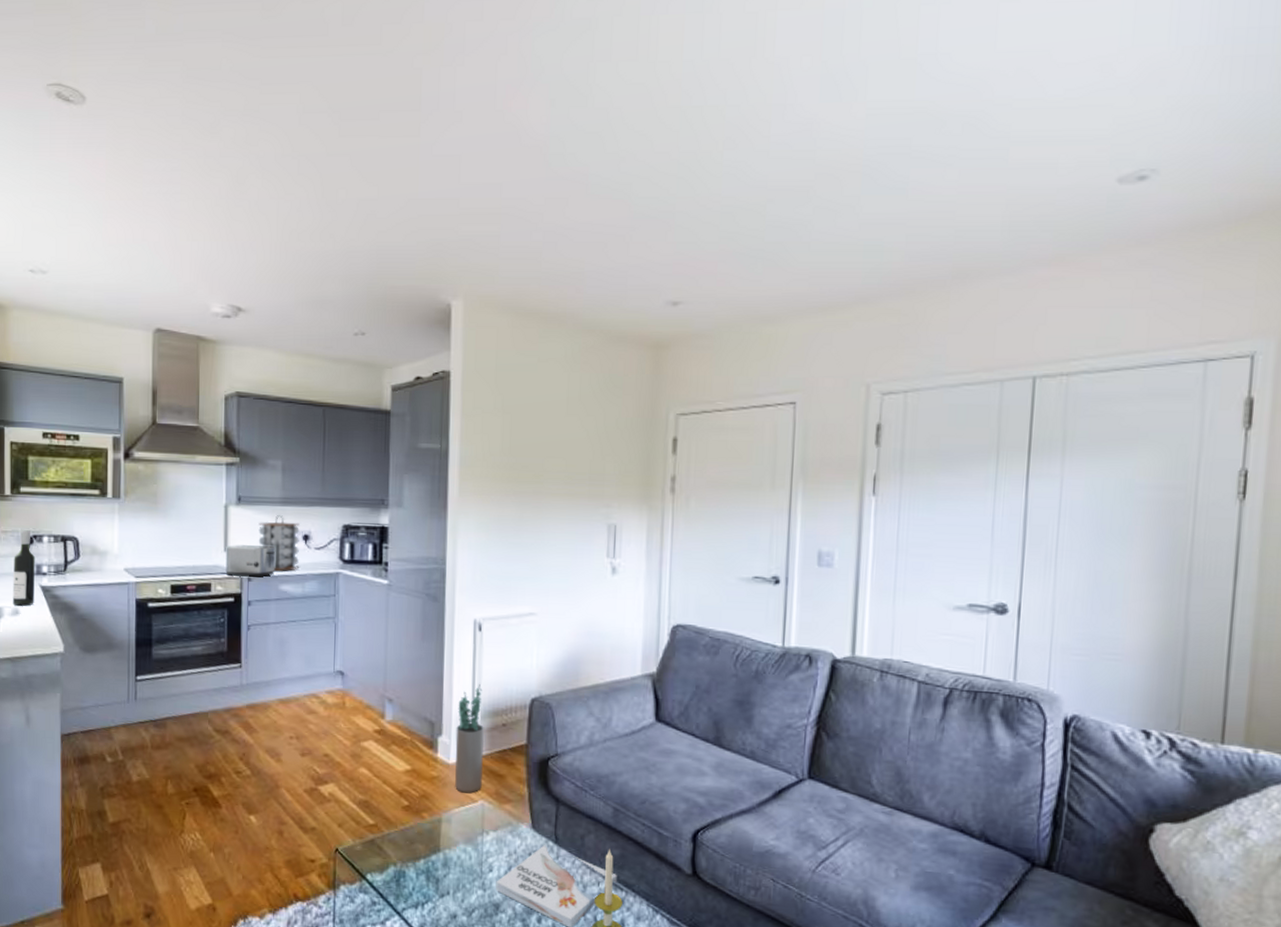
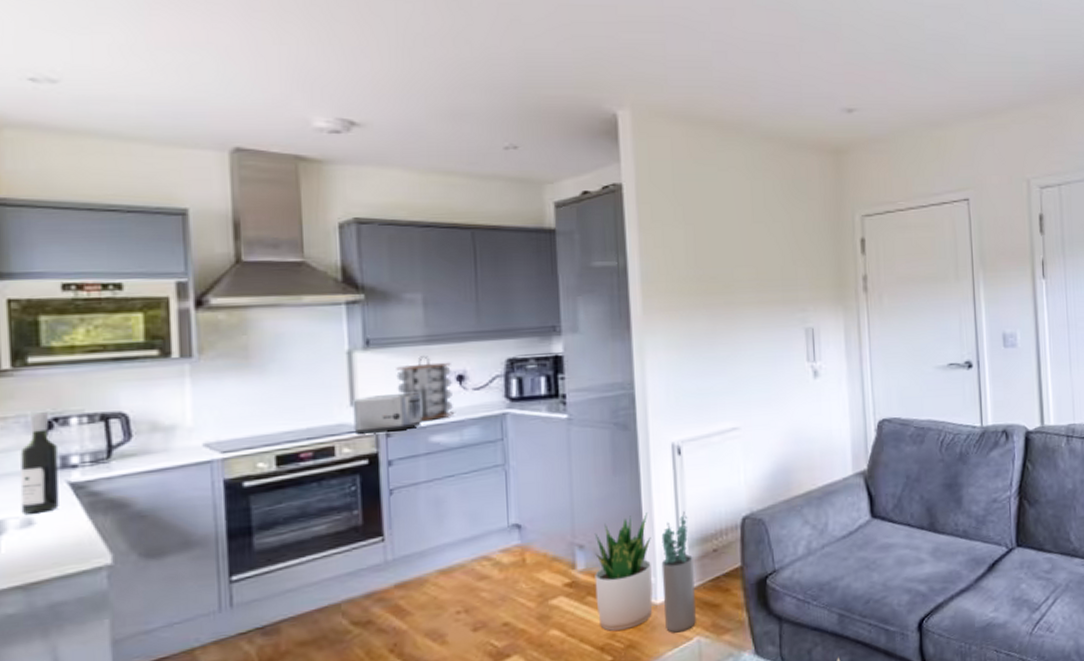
planter: none [399,679,449,781] -> present [594,512,653,632]

